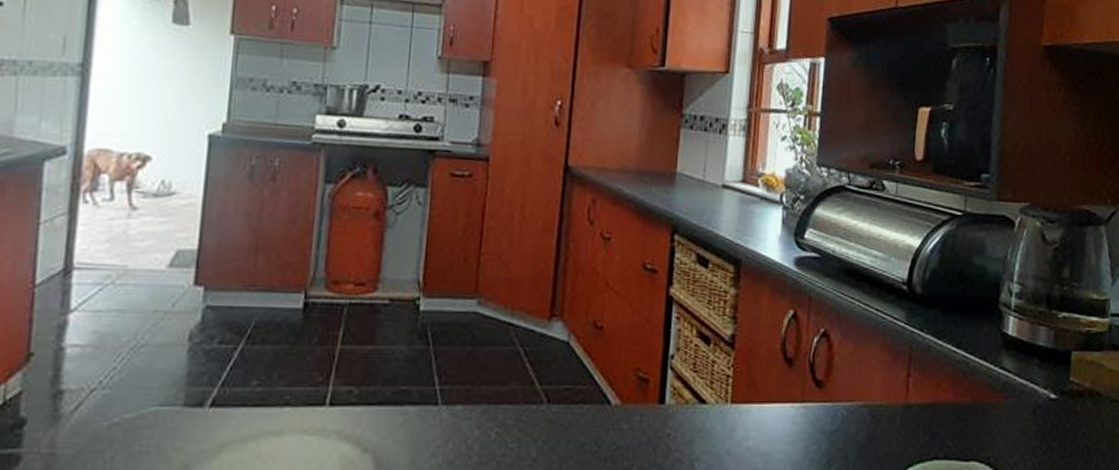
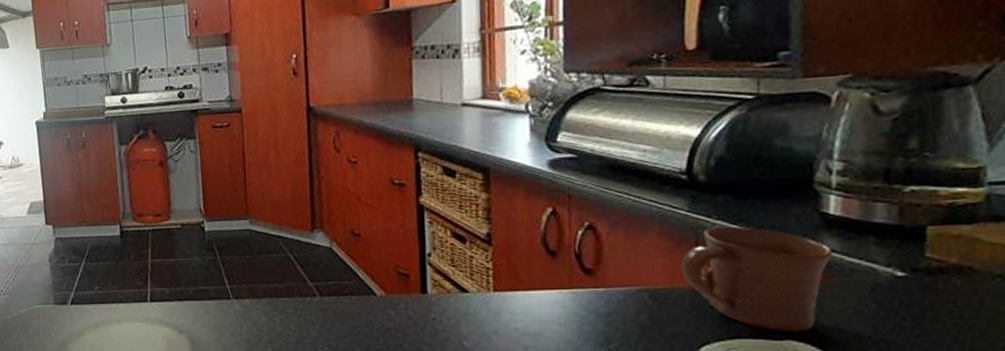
mug: none [896,341,1009,453] -> present [681,226,832,332]

